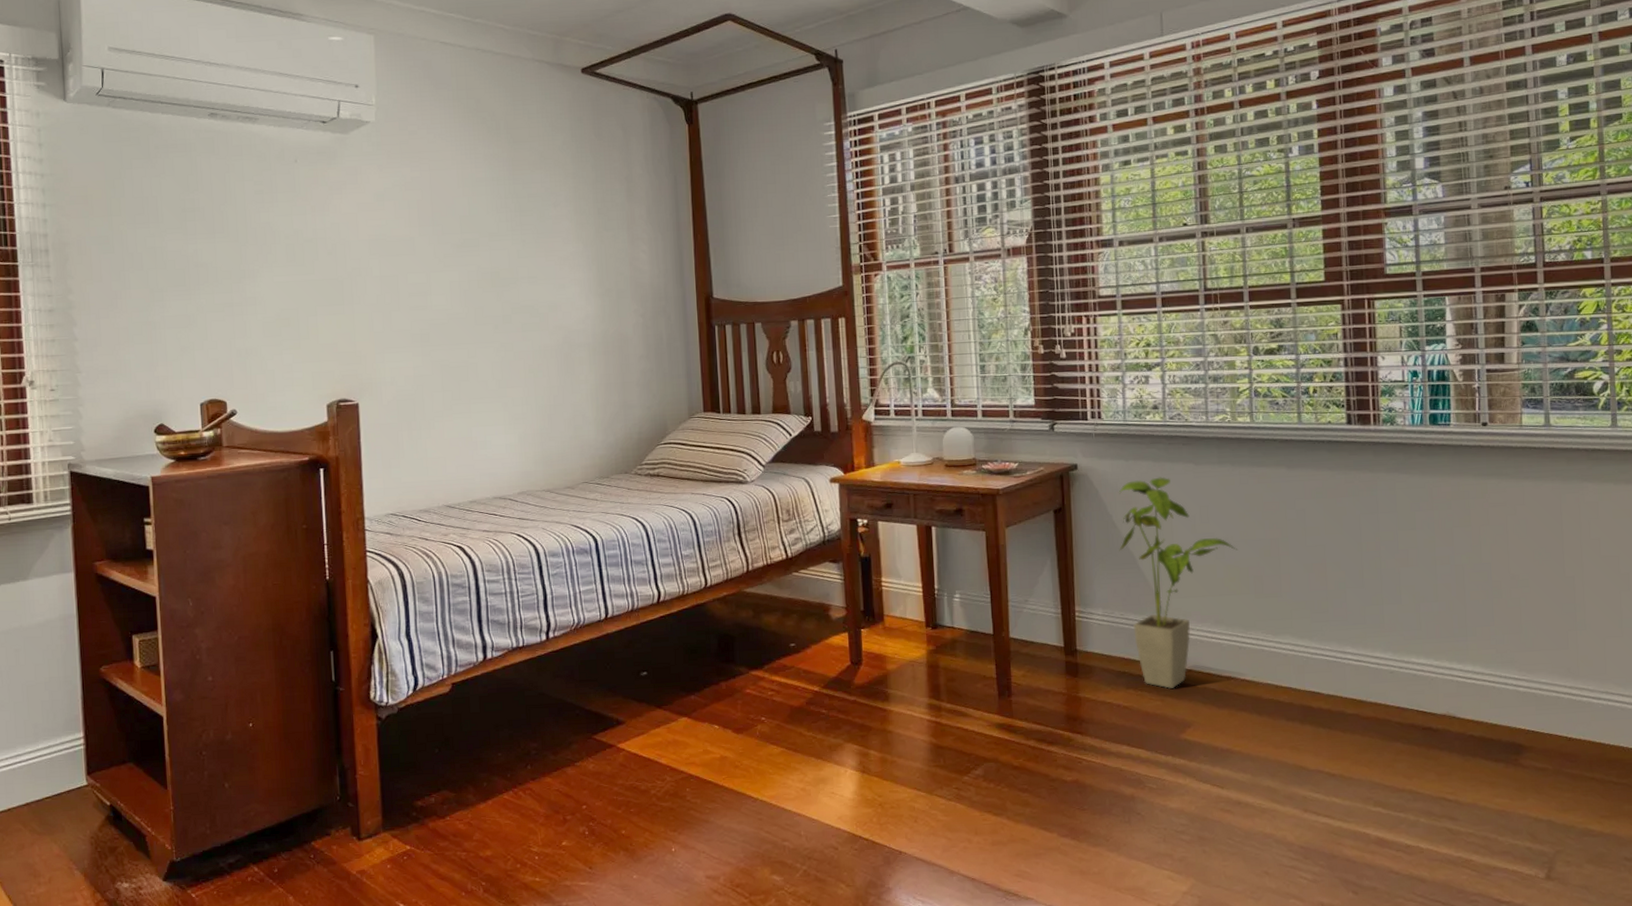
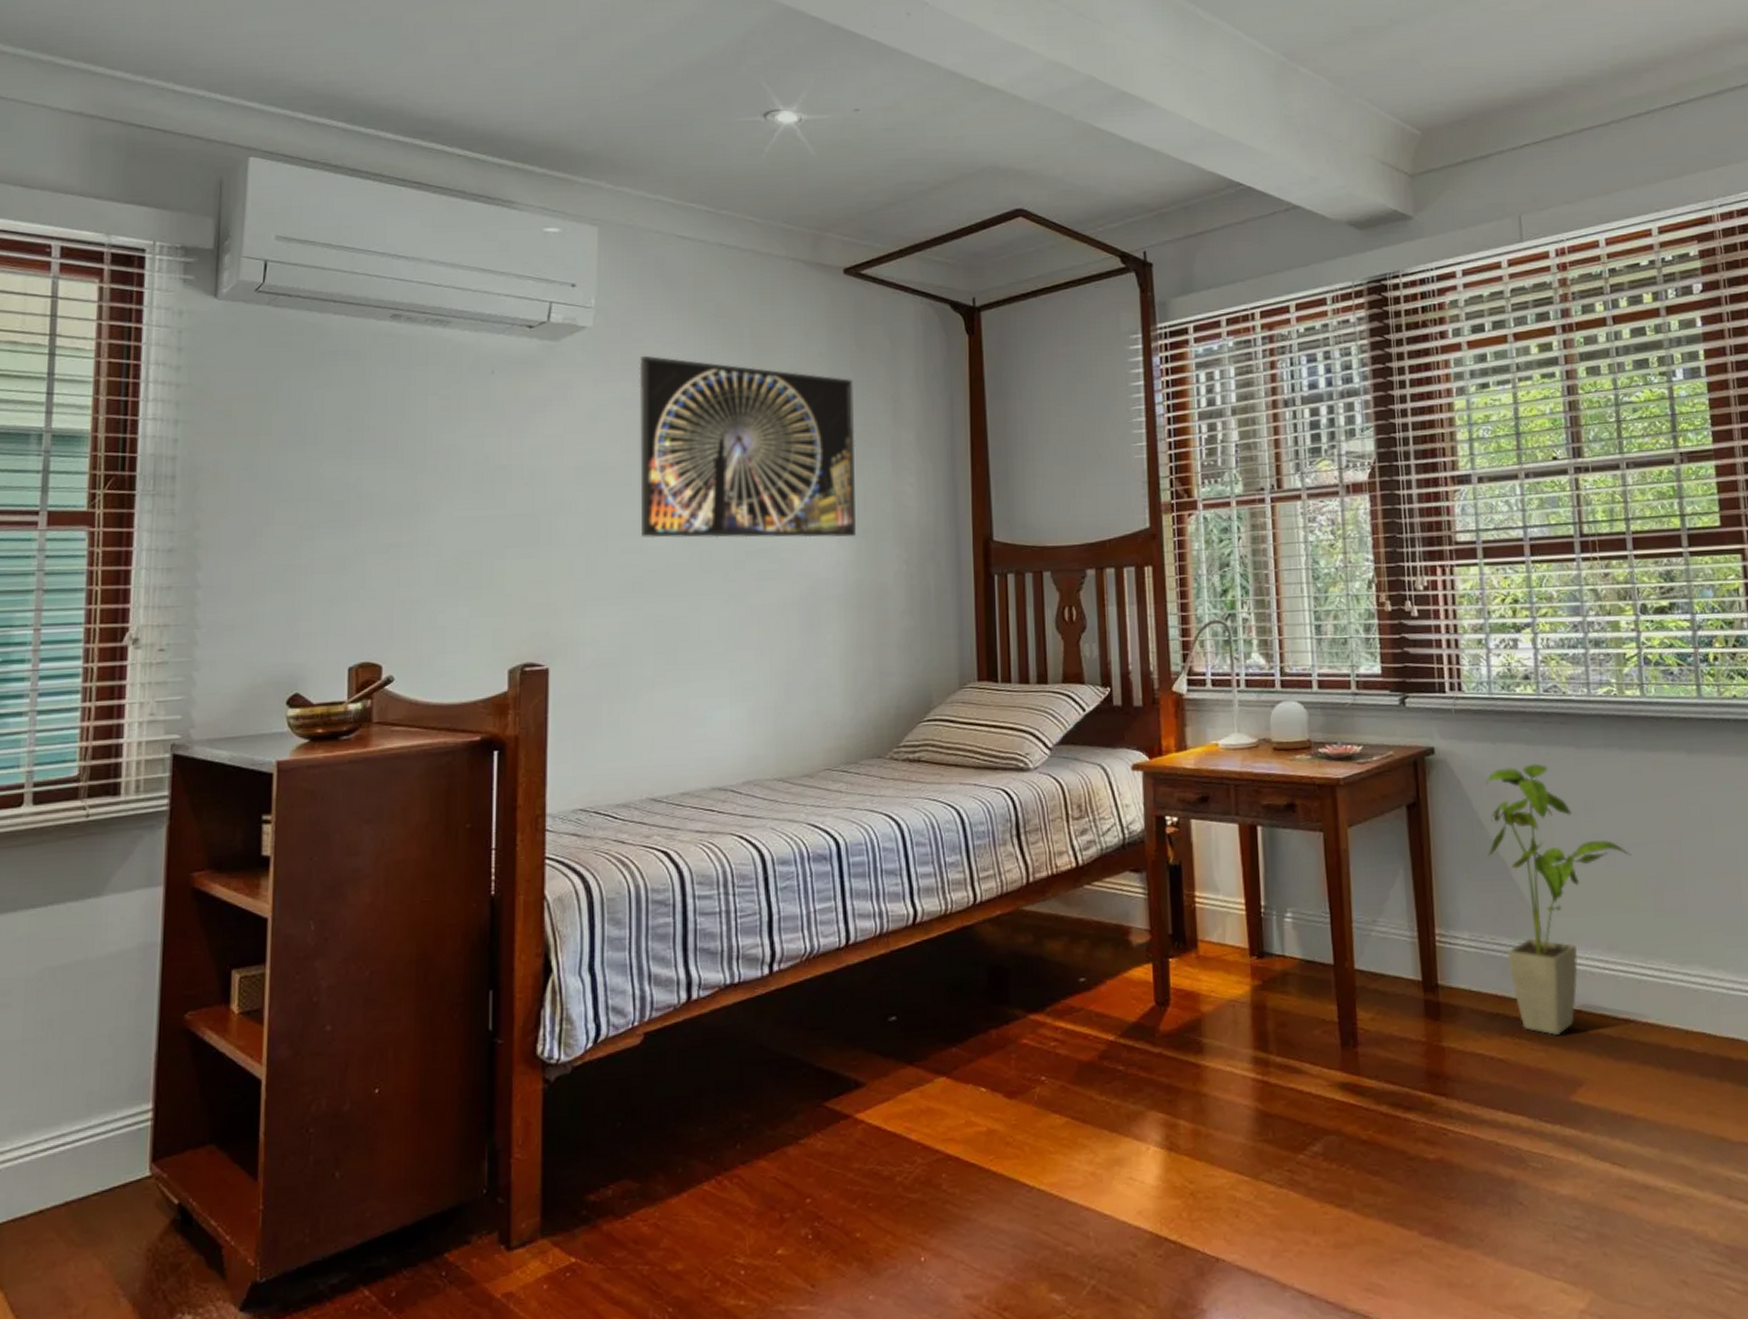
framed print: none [415,145,600,298] -> present [639,355,856,539]

